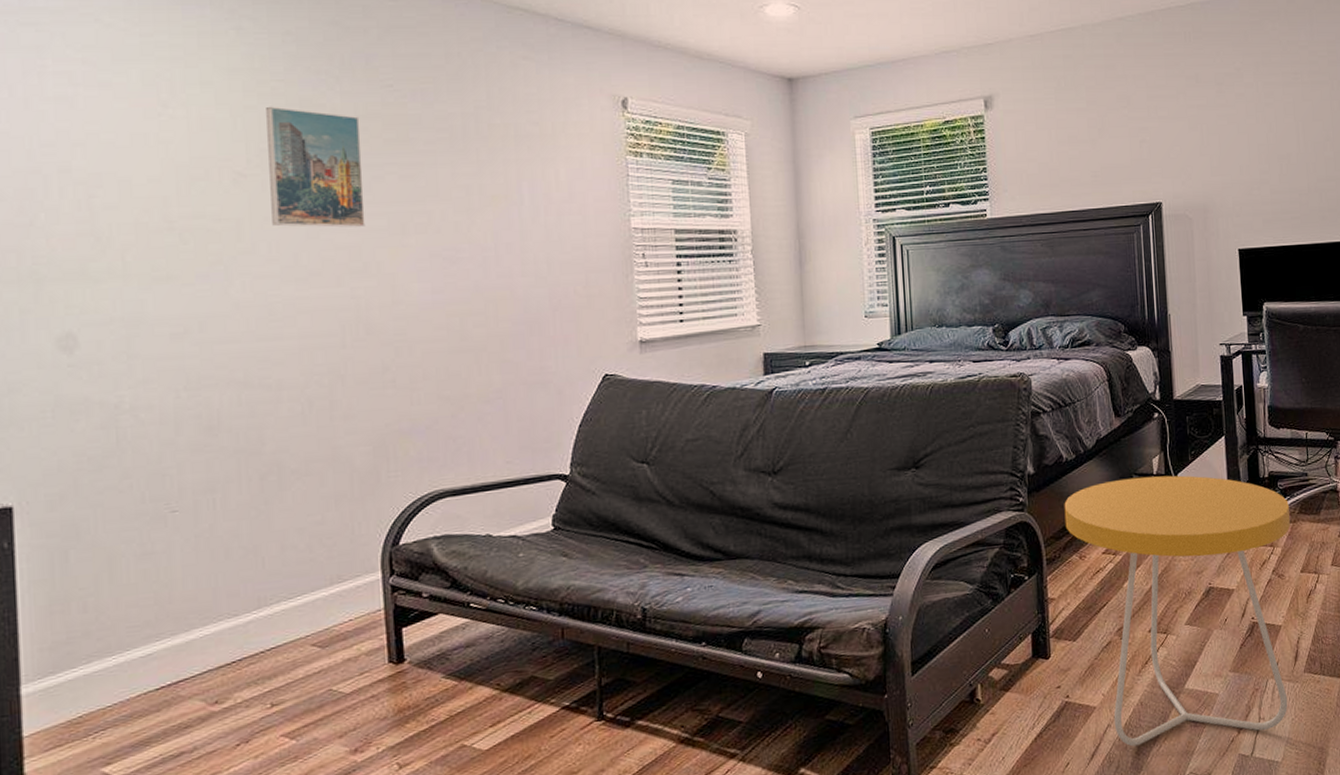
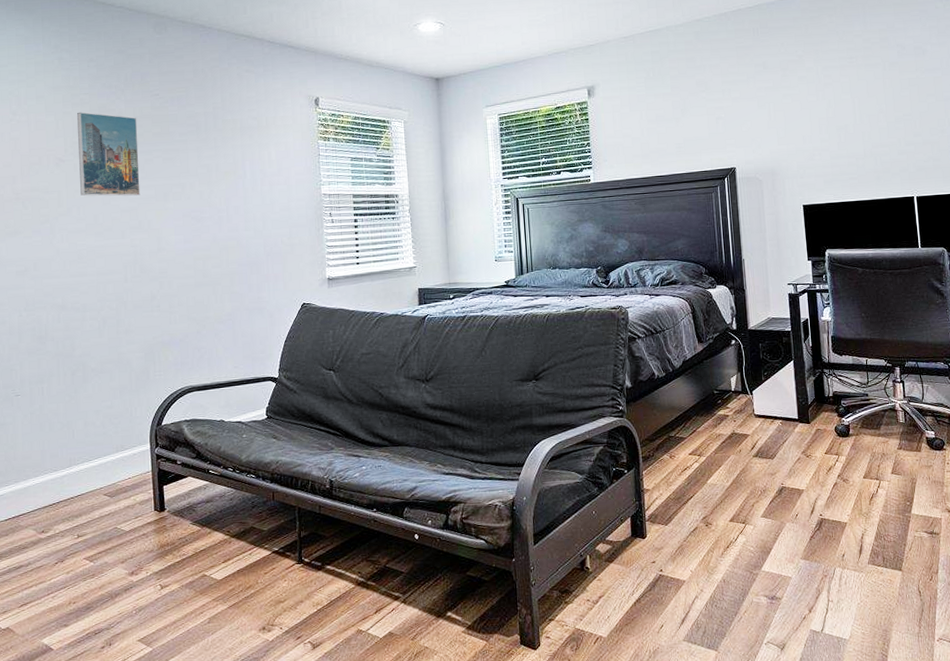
side table: present [1064,475,1290,747] -> none [656,392,854,616]

